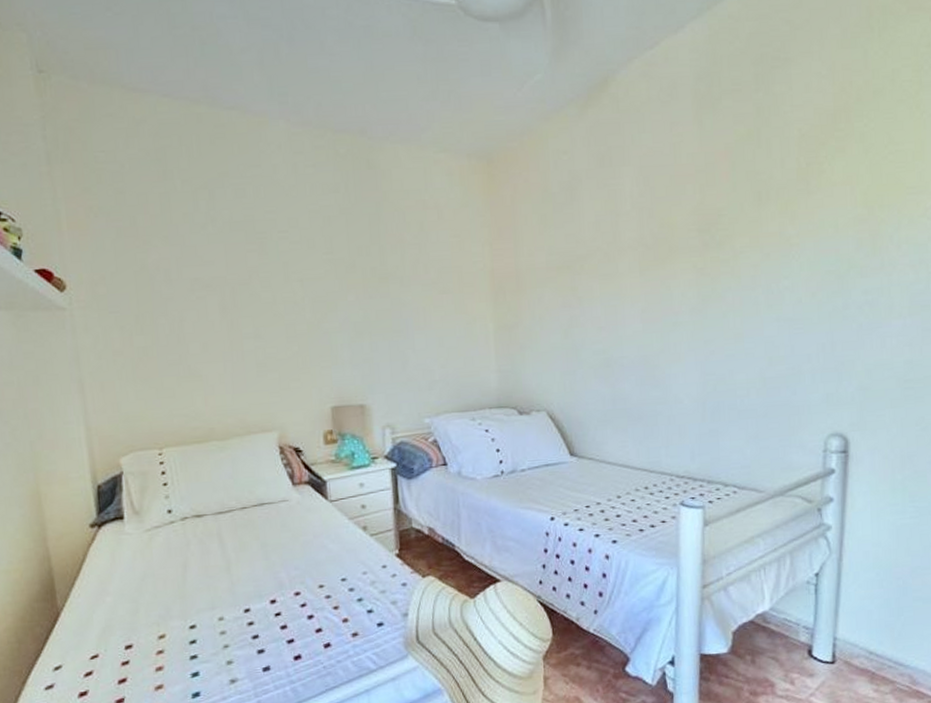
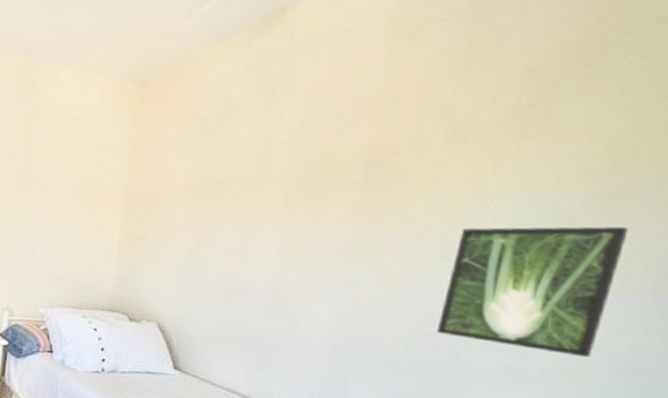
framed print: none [776,263,887,377] -> present [436,226,629,358]

